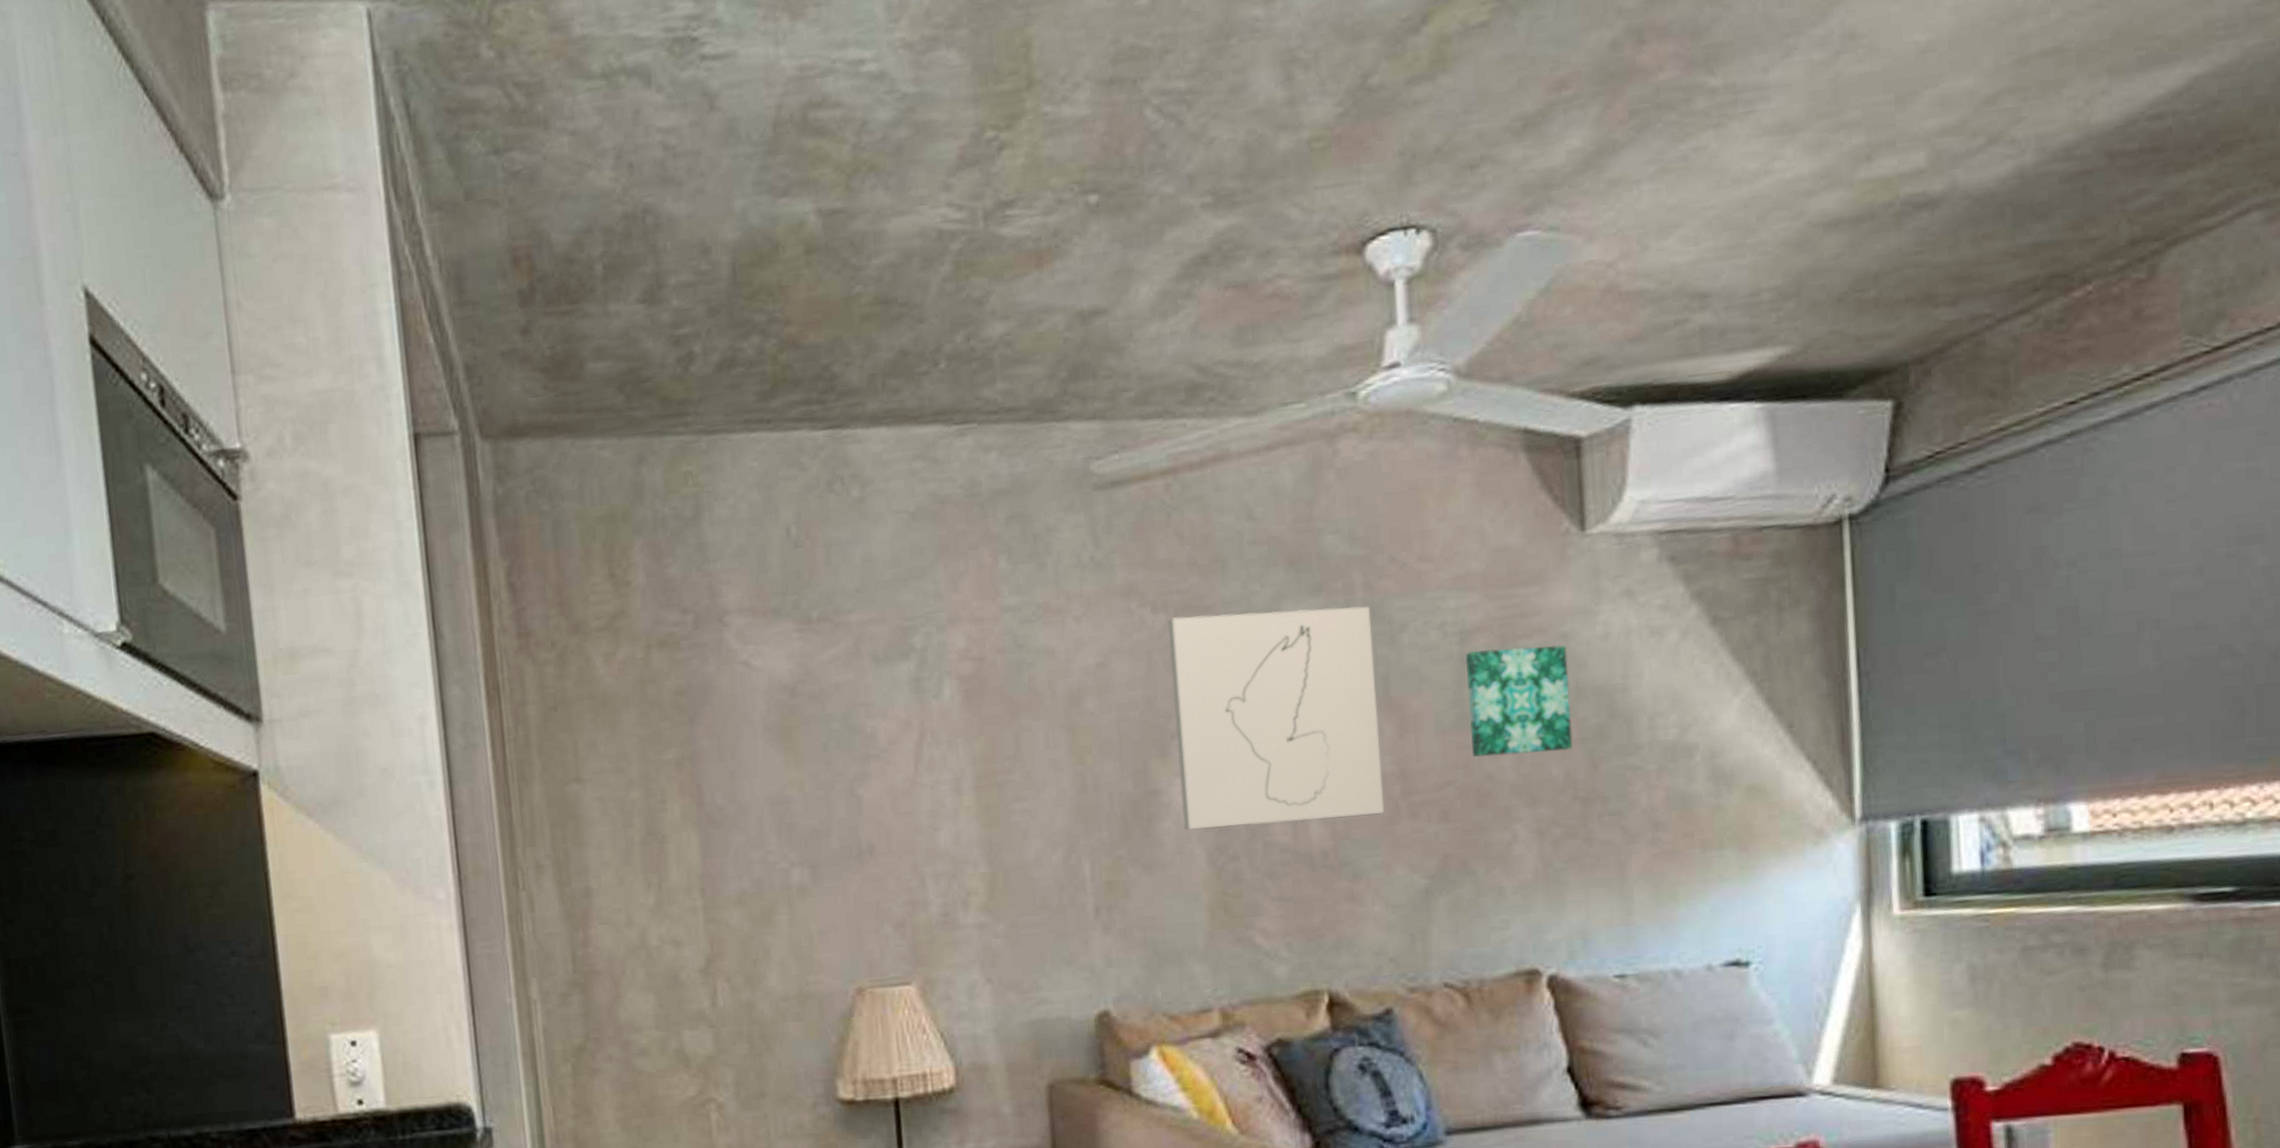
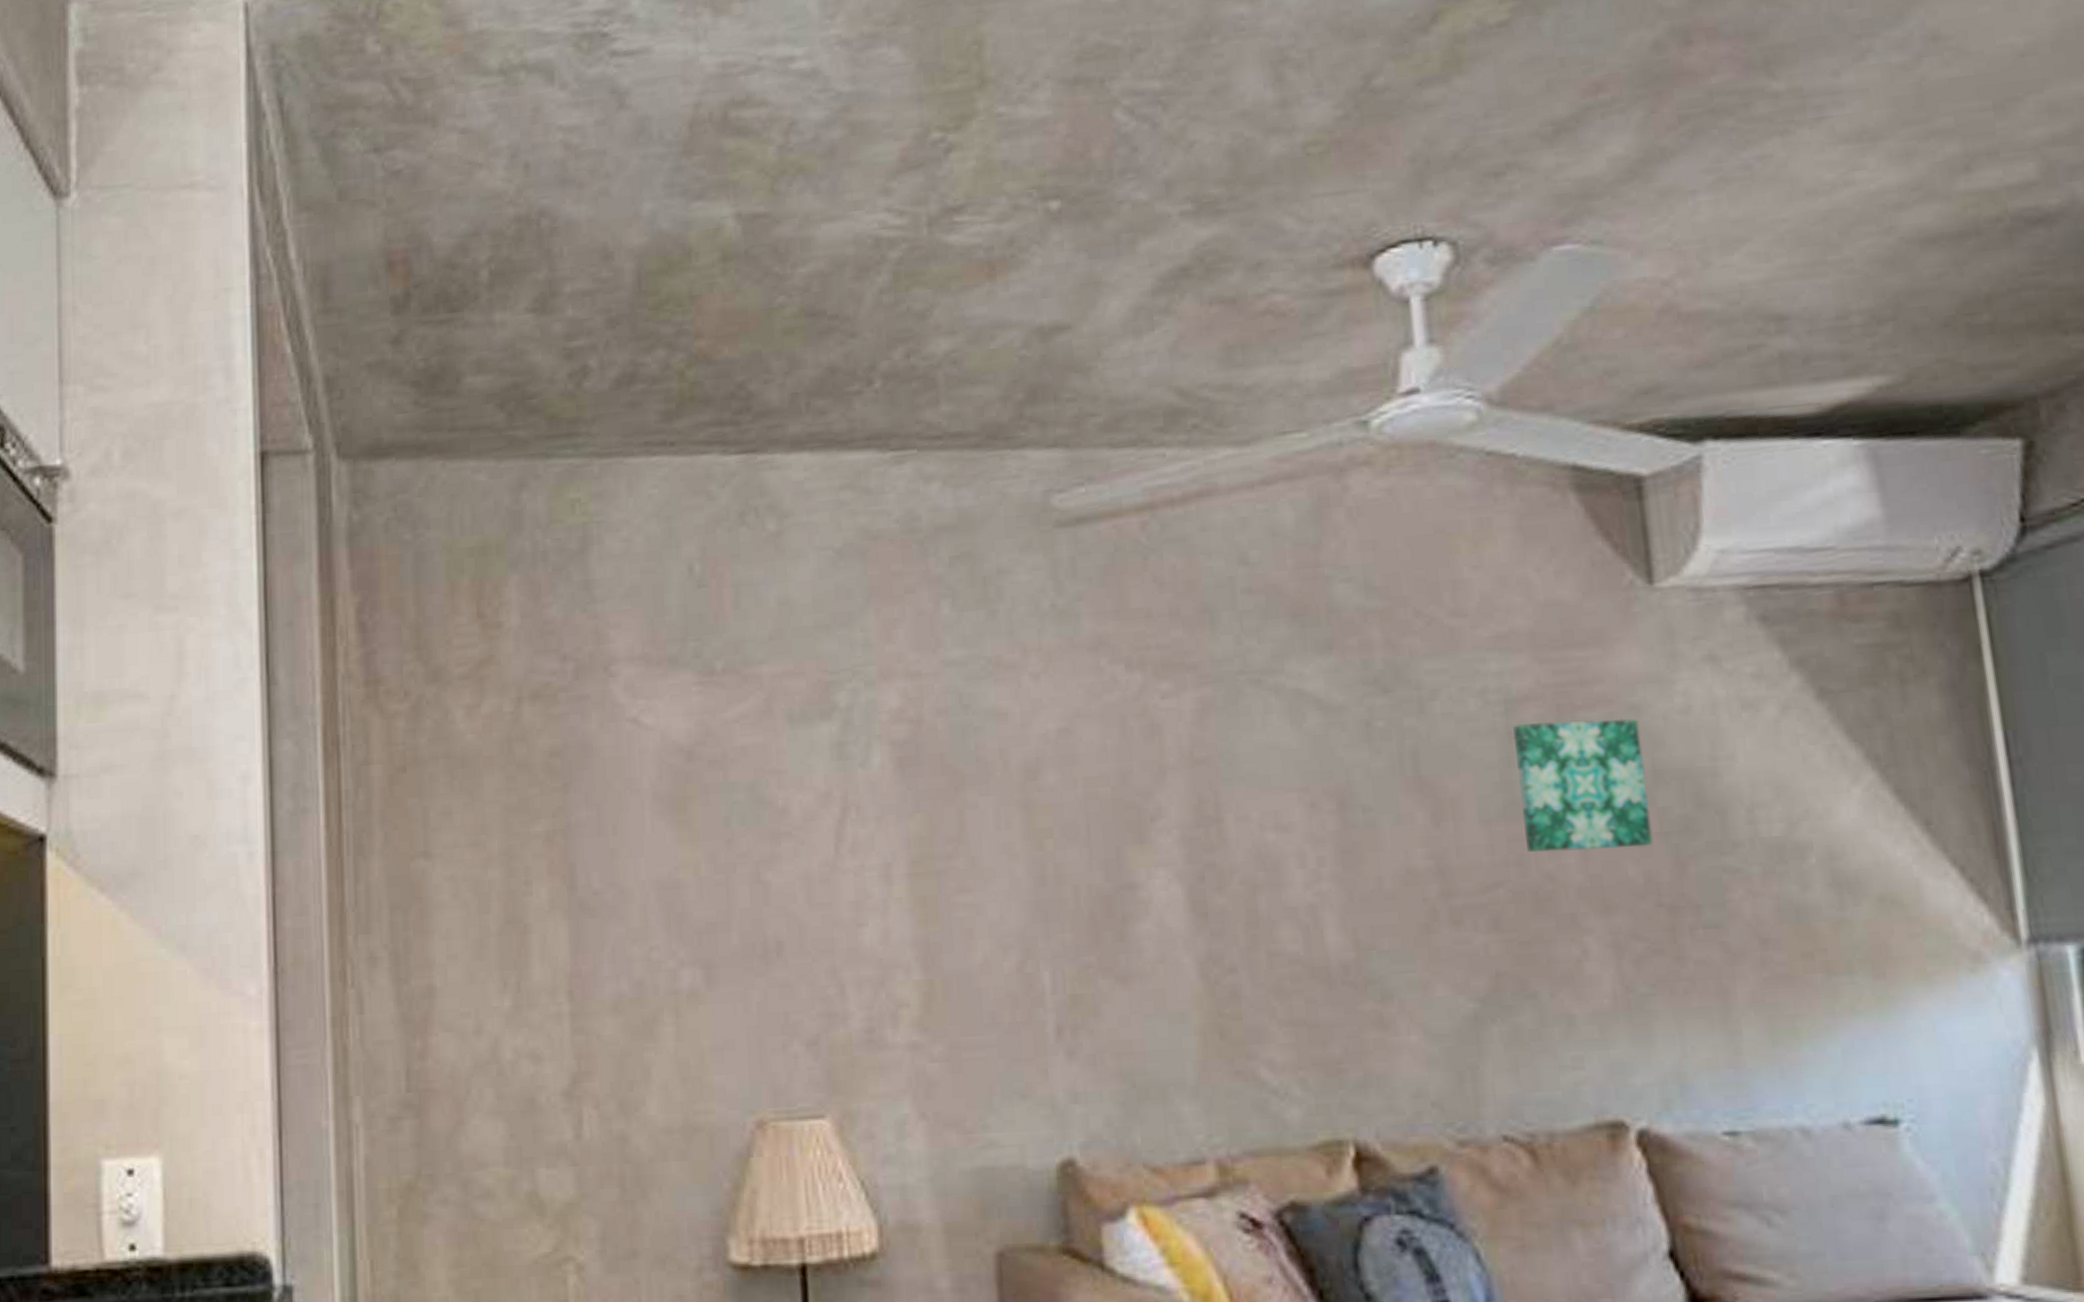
wall art: present [1167,606,1385,831] -> none [1145,667,1419,935]

